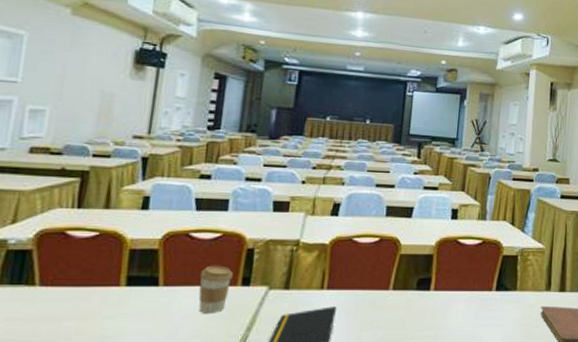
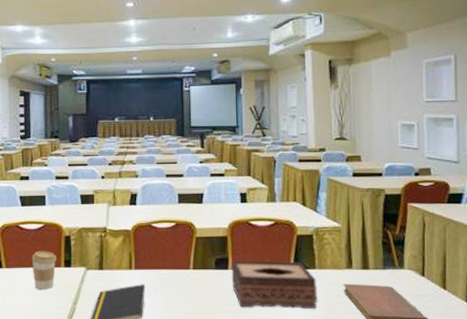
tissue box: none [432,281,517,332] -> present [231,260,318,309]

